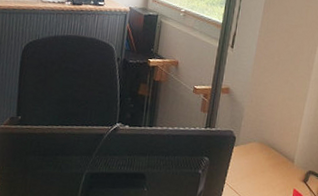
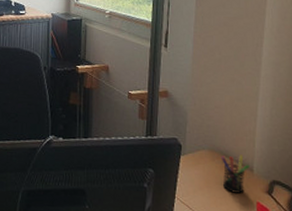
pen holder: none [266,147,291,181] -> present [220,154,249,194]

